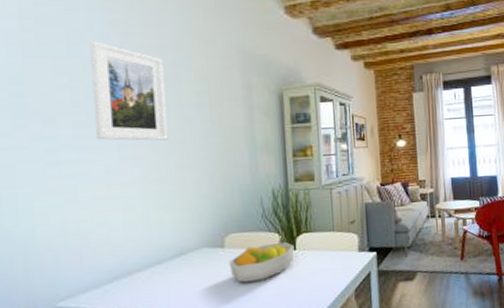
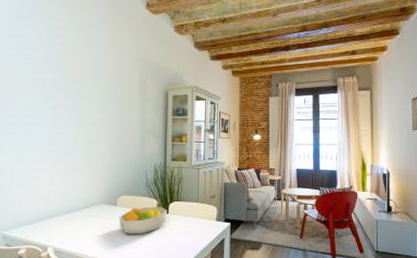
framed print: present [90,40,169,141] -> none [38,48,86,122]

